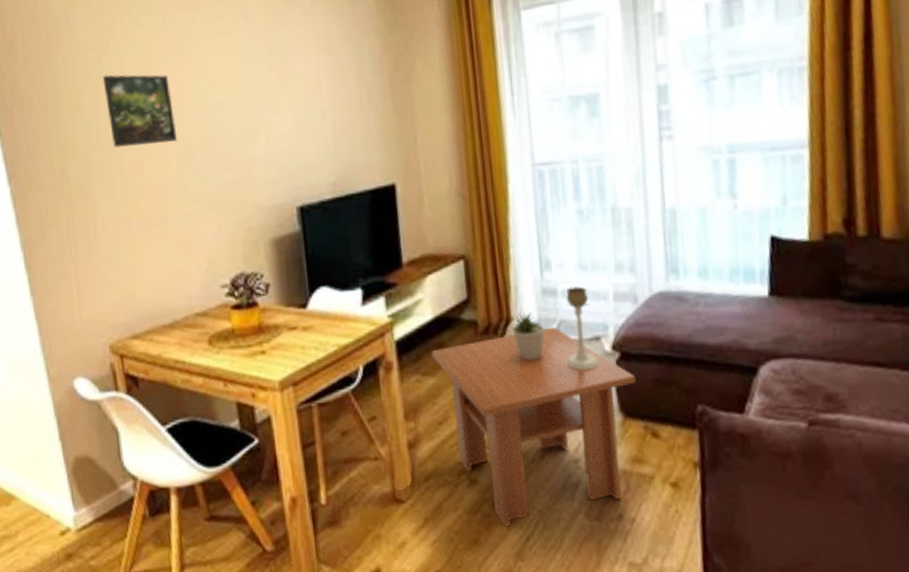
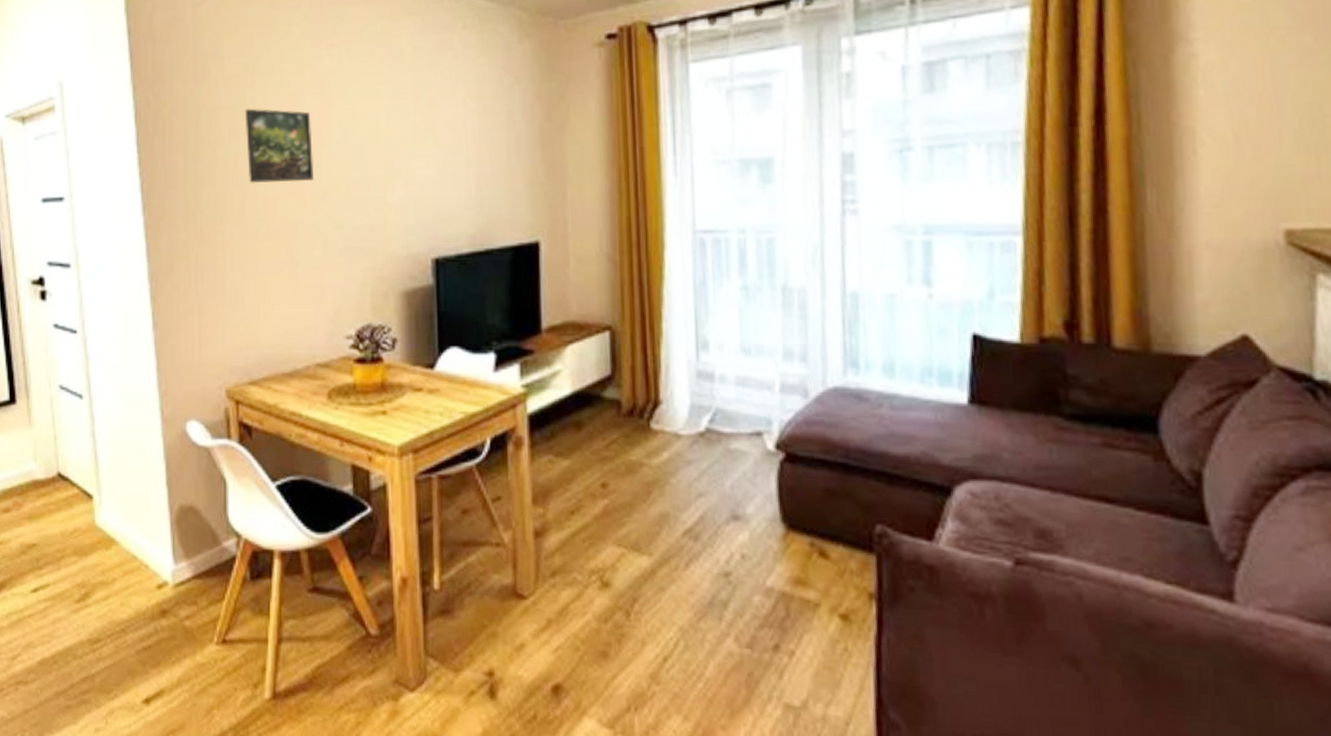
coffee table: present [431,326,636,528] -> none [567,415,803,643]
potted plant: present [509,312,545,360] -> none [656,395,698,451]
candle holder: present [565,285,599,370] -> none [720,371,760,469]

